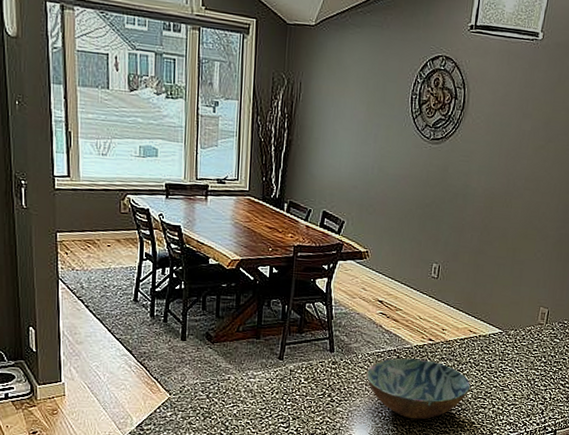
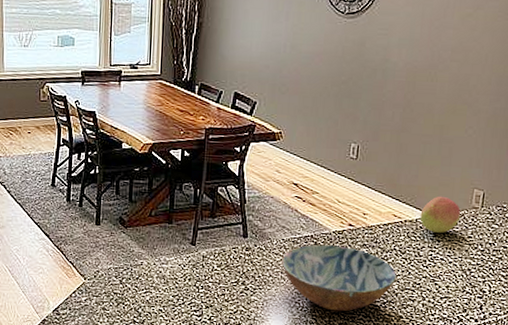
fruit: none [492,313,529,347] -> present [420,196,461,233]

